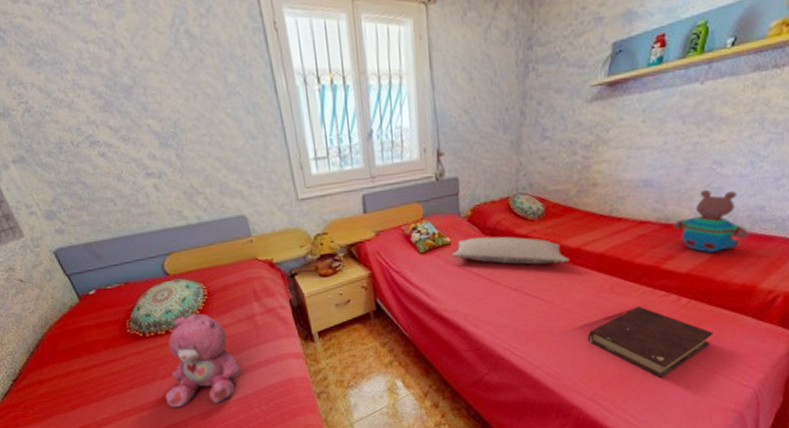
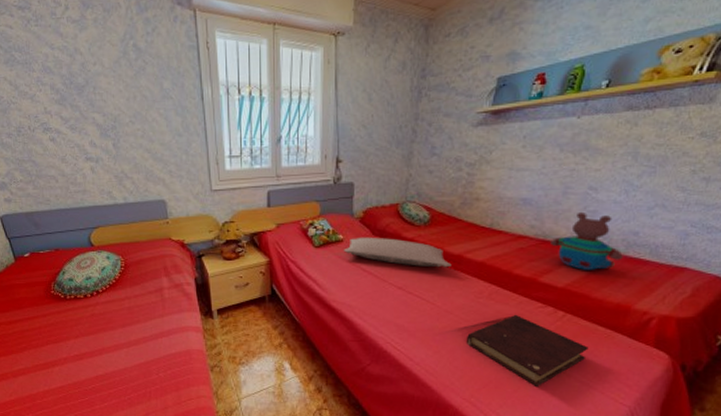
teddy bear: present [164,314,241,408] -> none [75,283,145,367]

